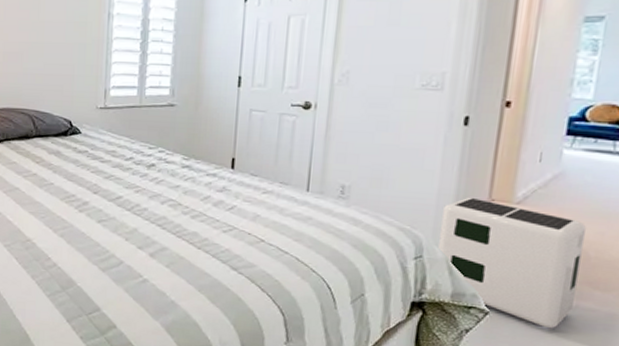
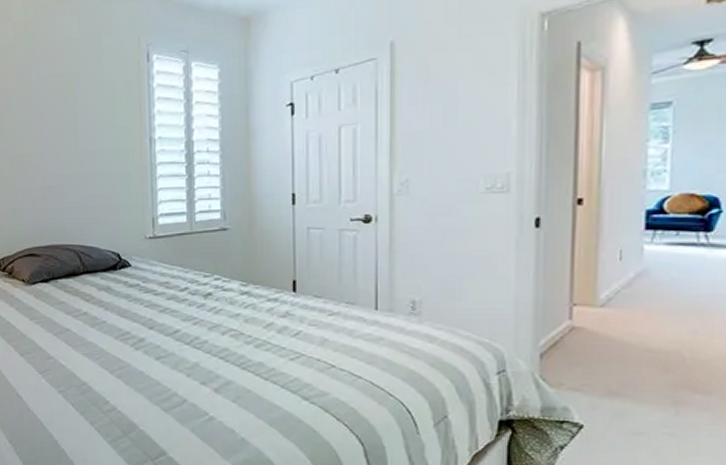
air purifier: present [436,197,587,329] -> none [520,303,679,439]

